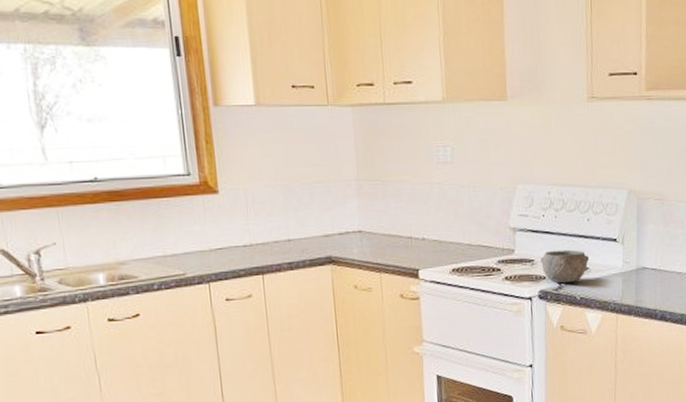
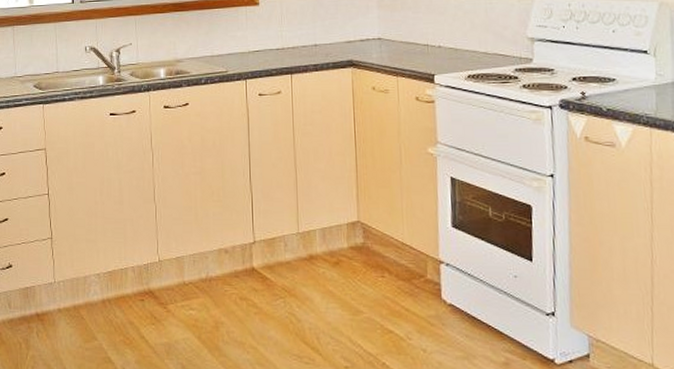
bowl: present [541,249,590,284] -> none [561,60,617,94]

